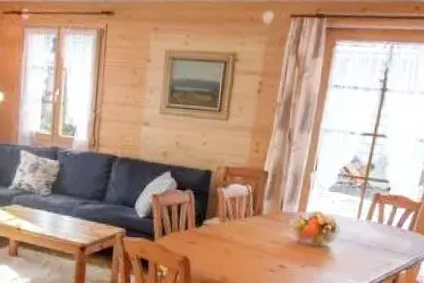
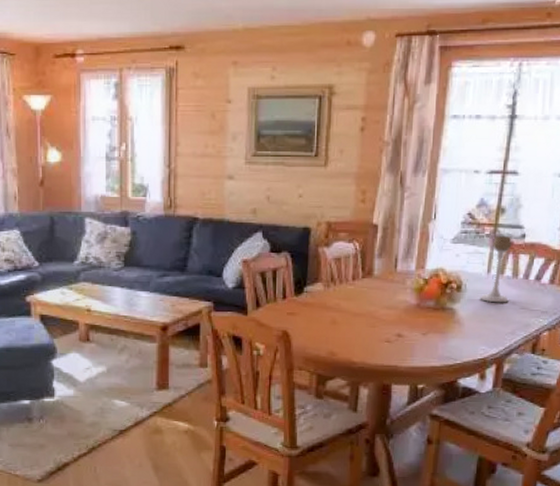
candle holder: none [350,187,380,244] -> present [480,235,512,303]

